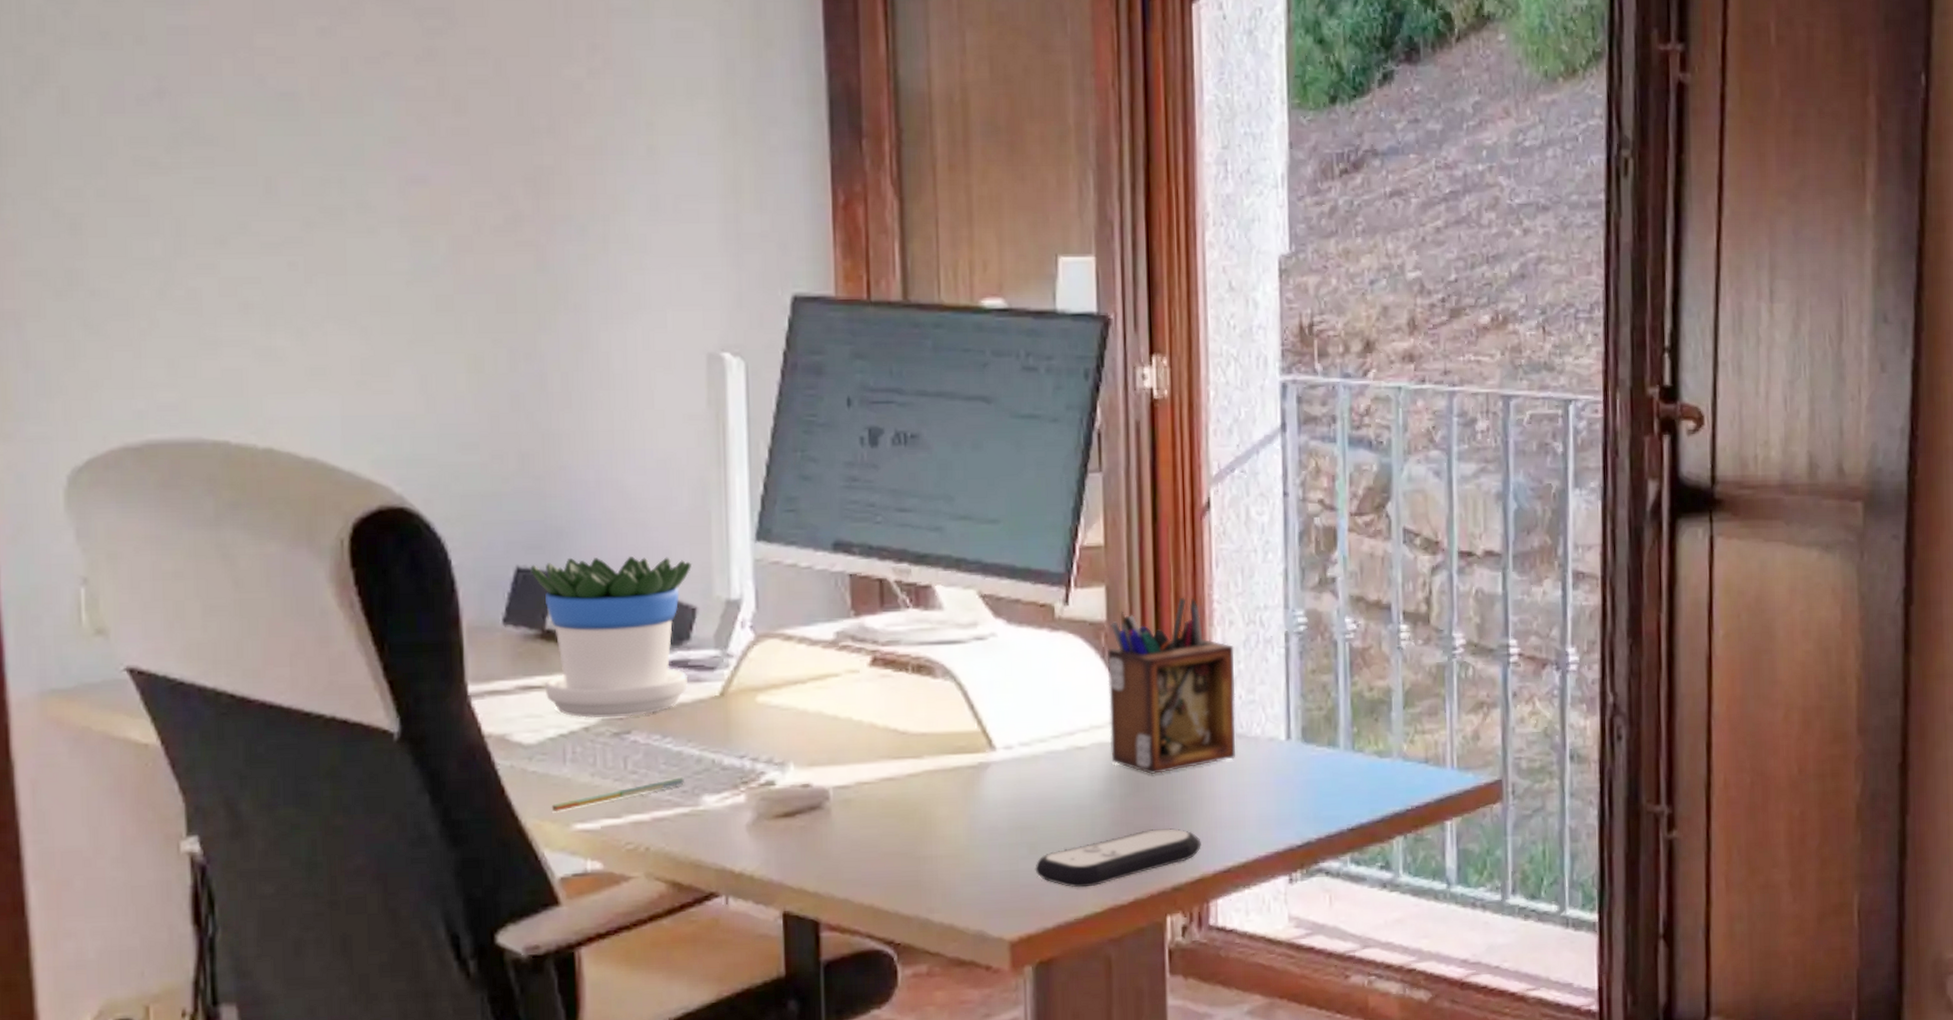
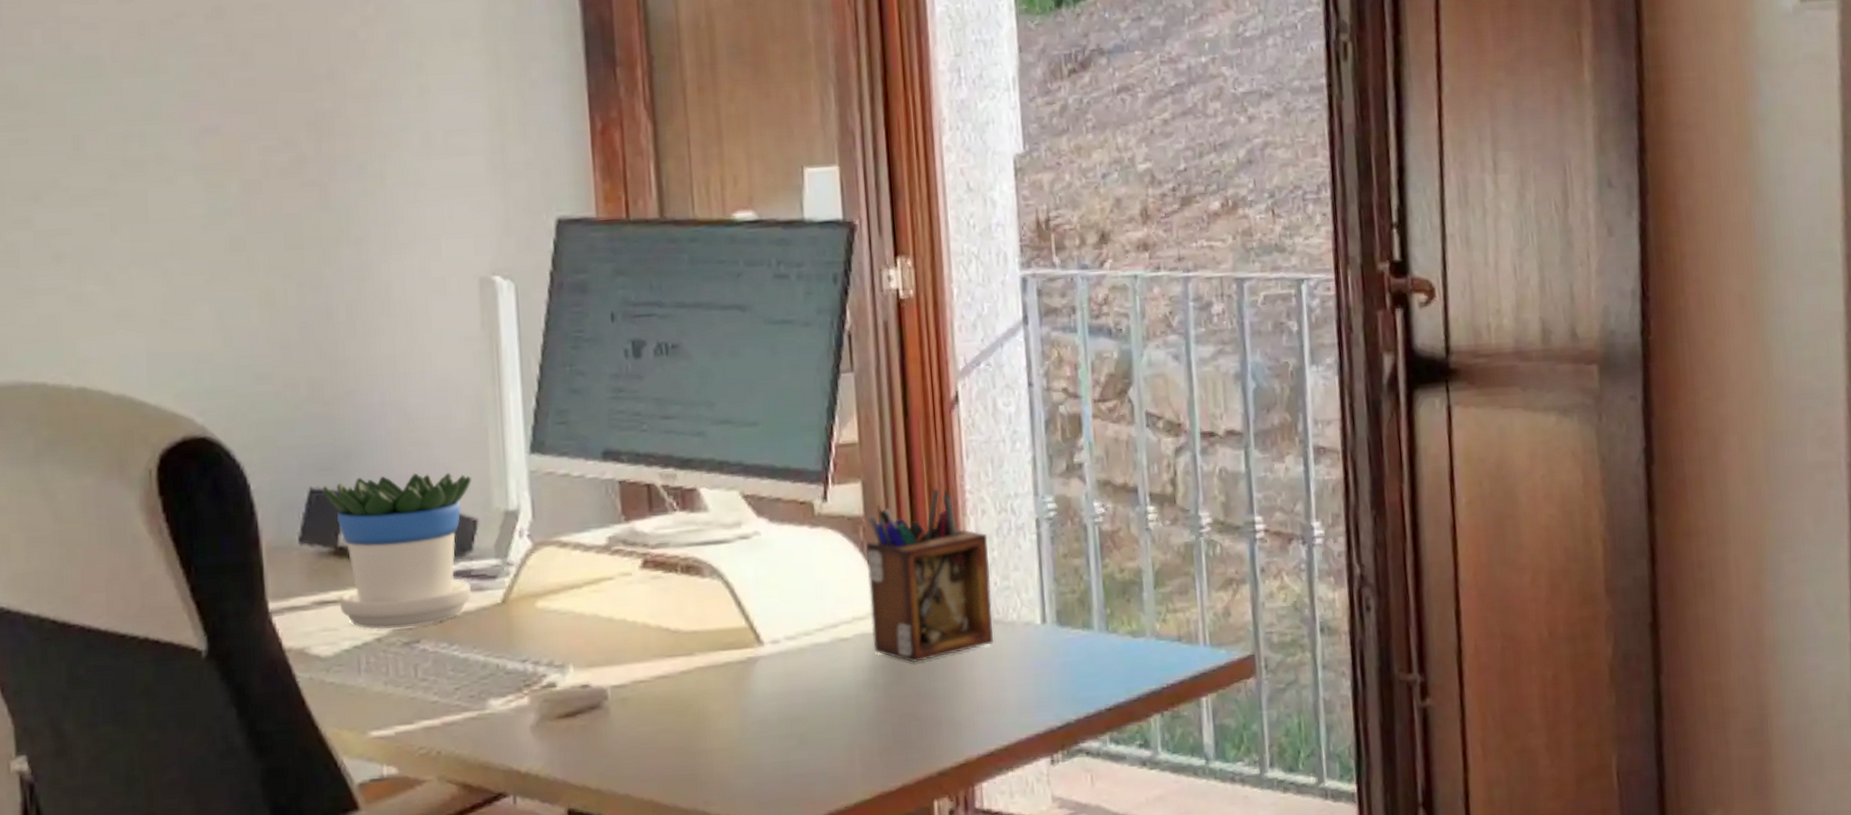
pen: present [551,777,684,813] -> none [348,683,471,721]
remote control: present [1035,828,1201,888] -> none [805,715,964,776]

